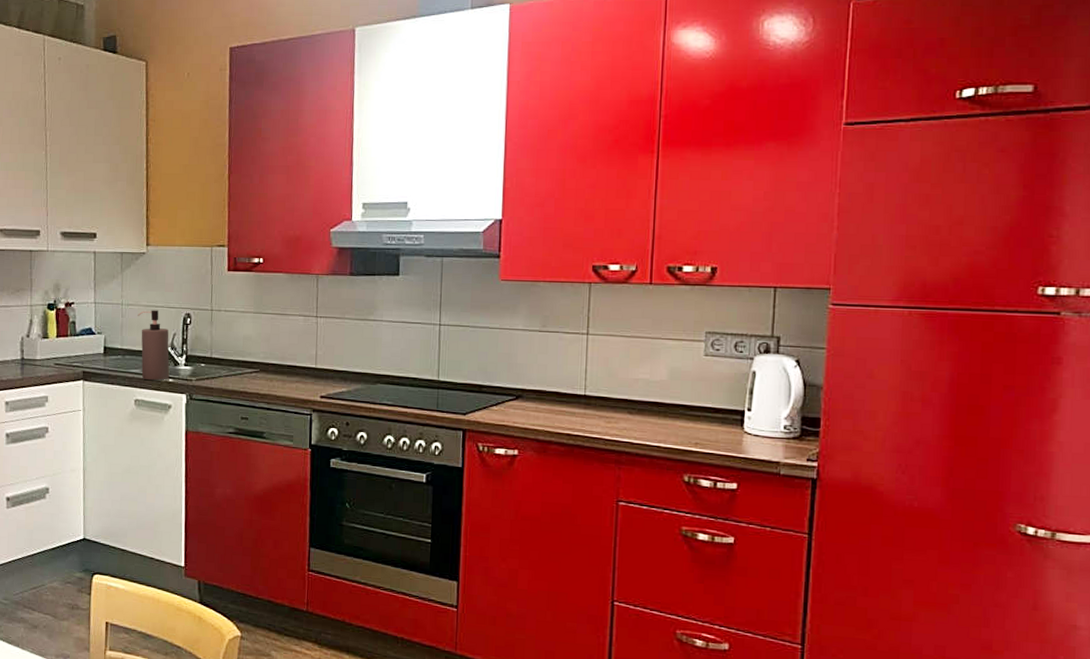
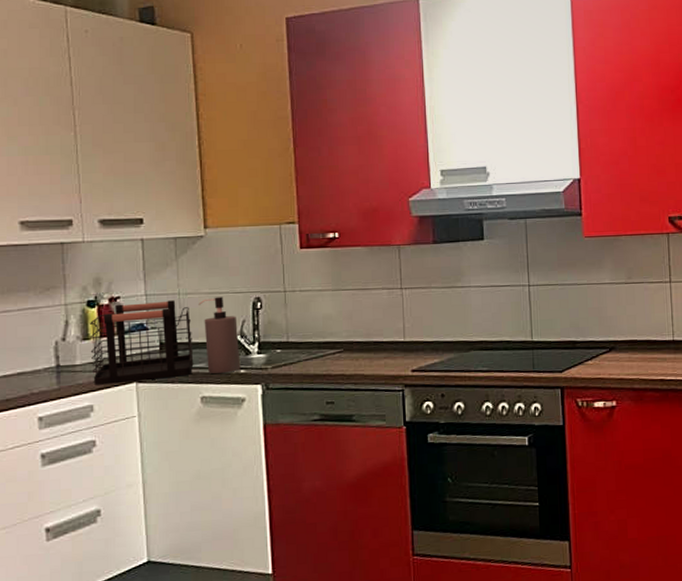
dish rack: none [48,309,131,380] -> present [89,300,194,386]

